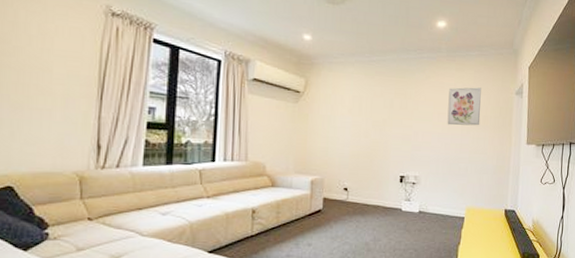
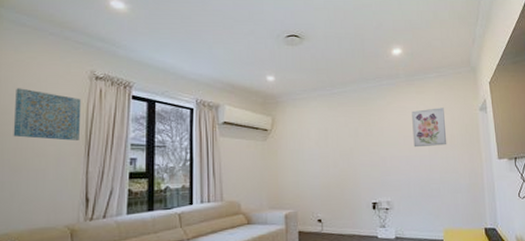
wall art: none [13,15,95,82] -> present [13,88,82,141]

